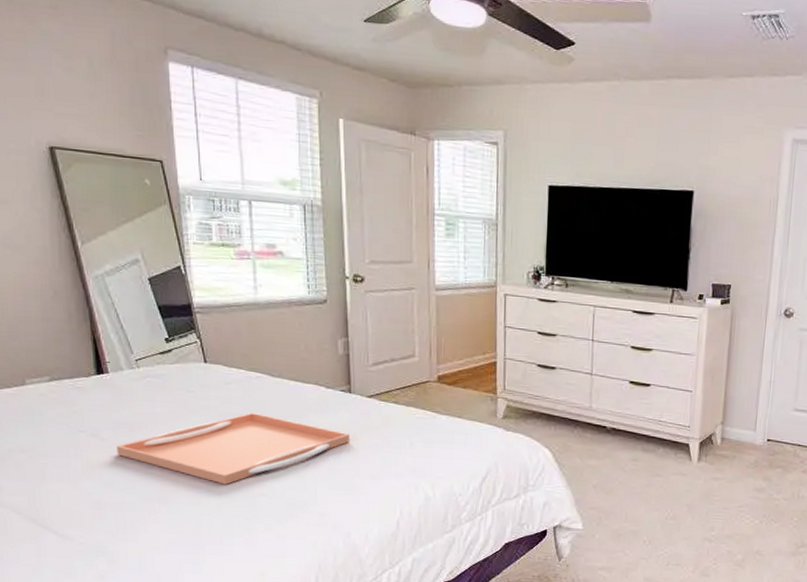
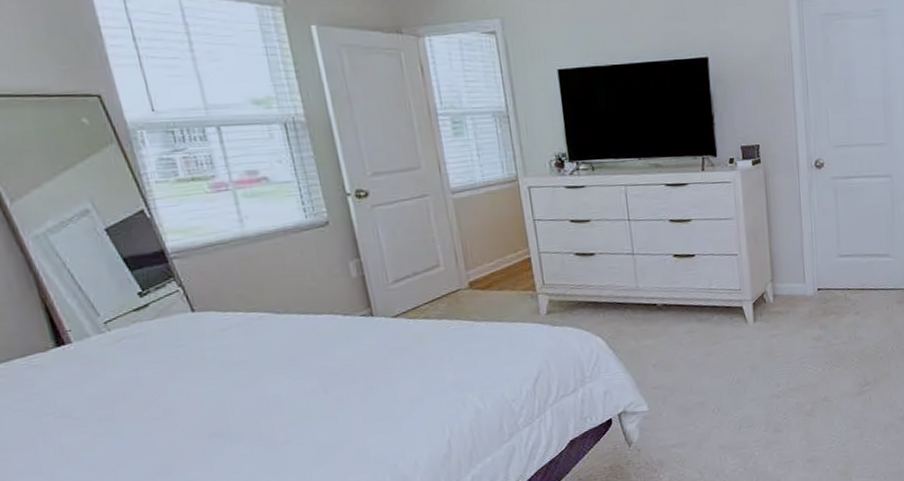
serving tray: present [117,412,351,485] -> none [96,356,381,441]

